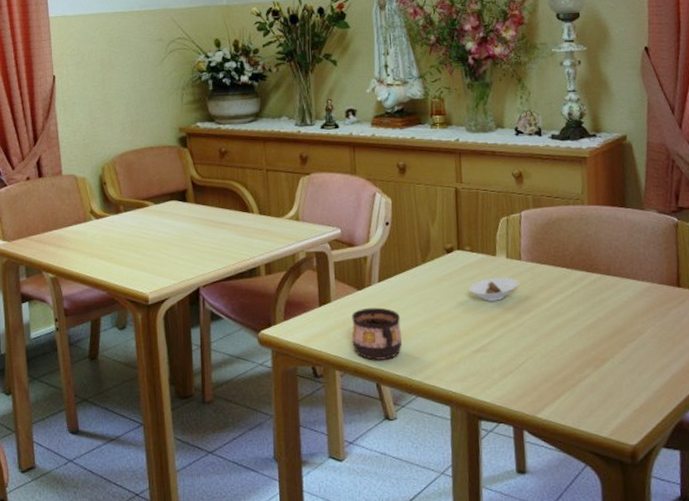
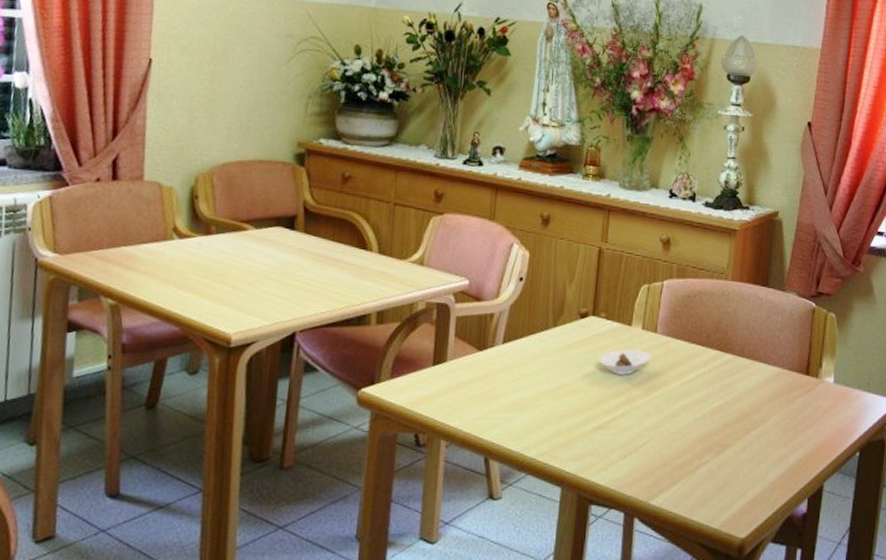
cup: present [351,307,402,360] -> none [463,371,521,431]

